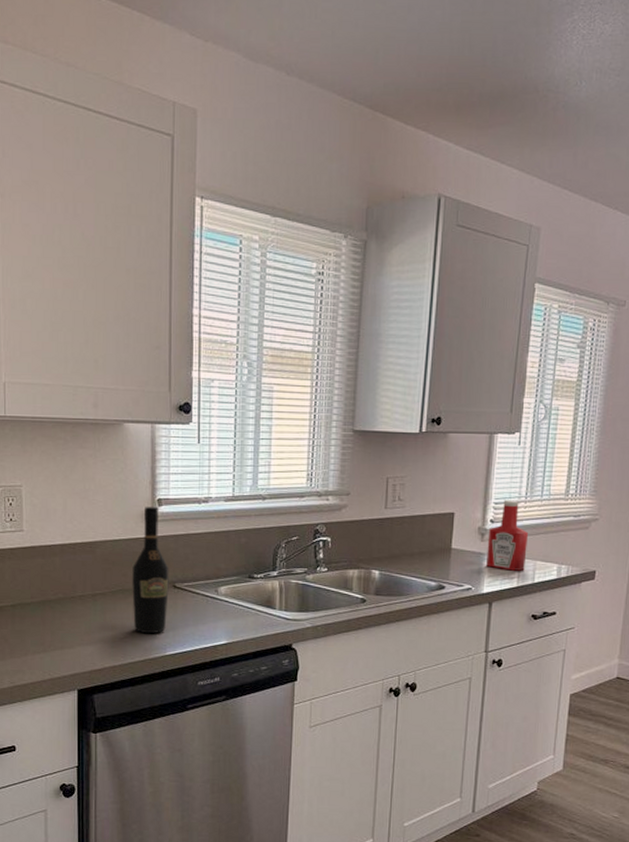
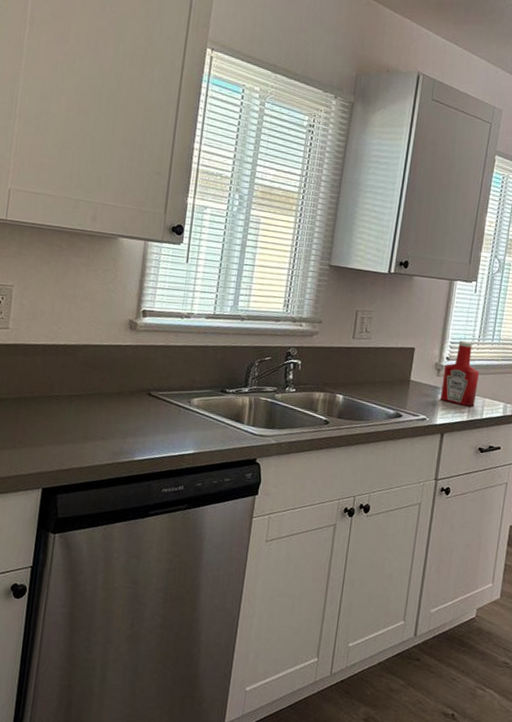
wine bottle: present [132,506,169,634] -> none [106,316,146,439]

